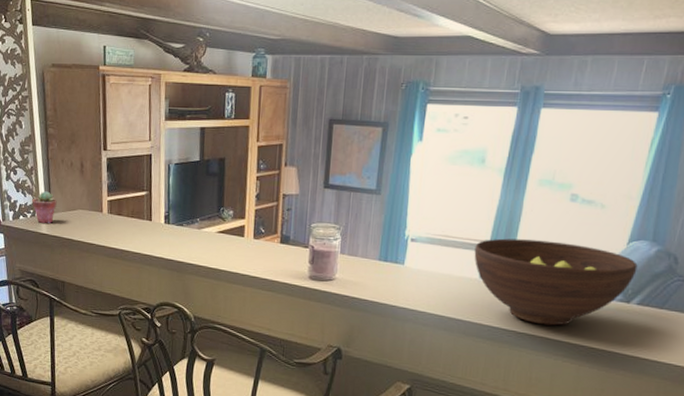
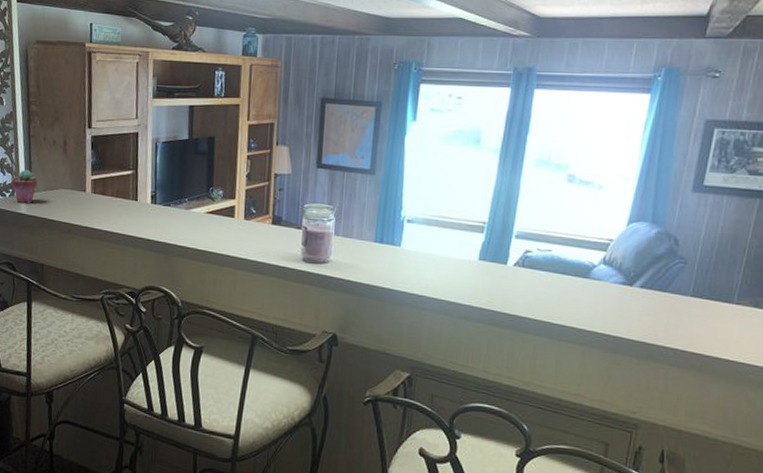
fruit bowl: present [474,238,638,326] -> none [472,219,639,310]

